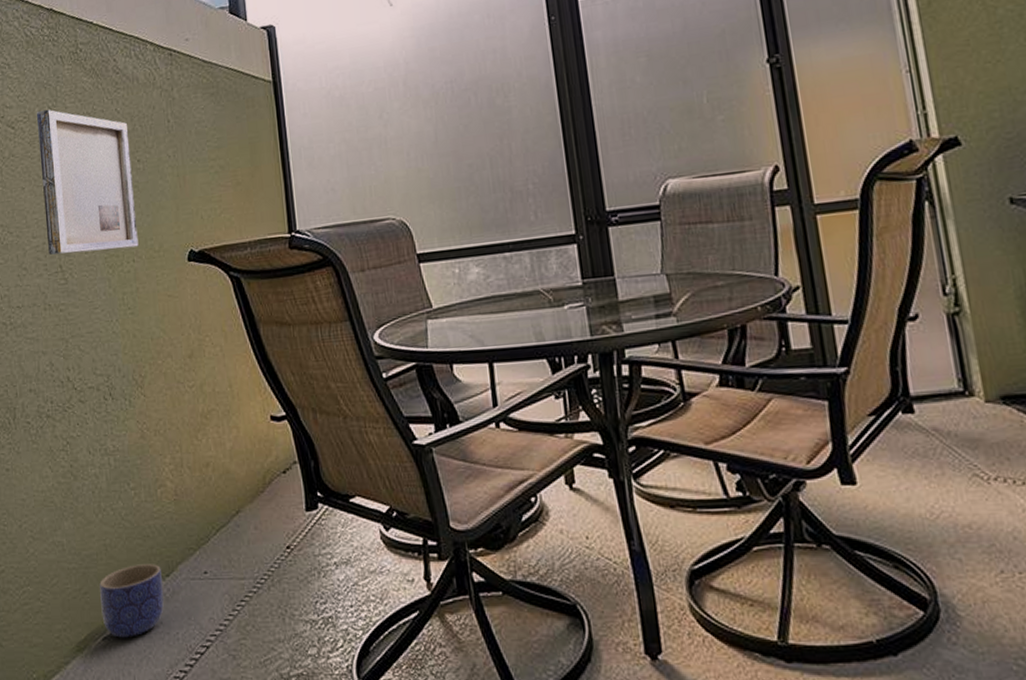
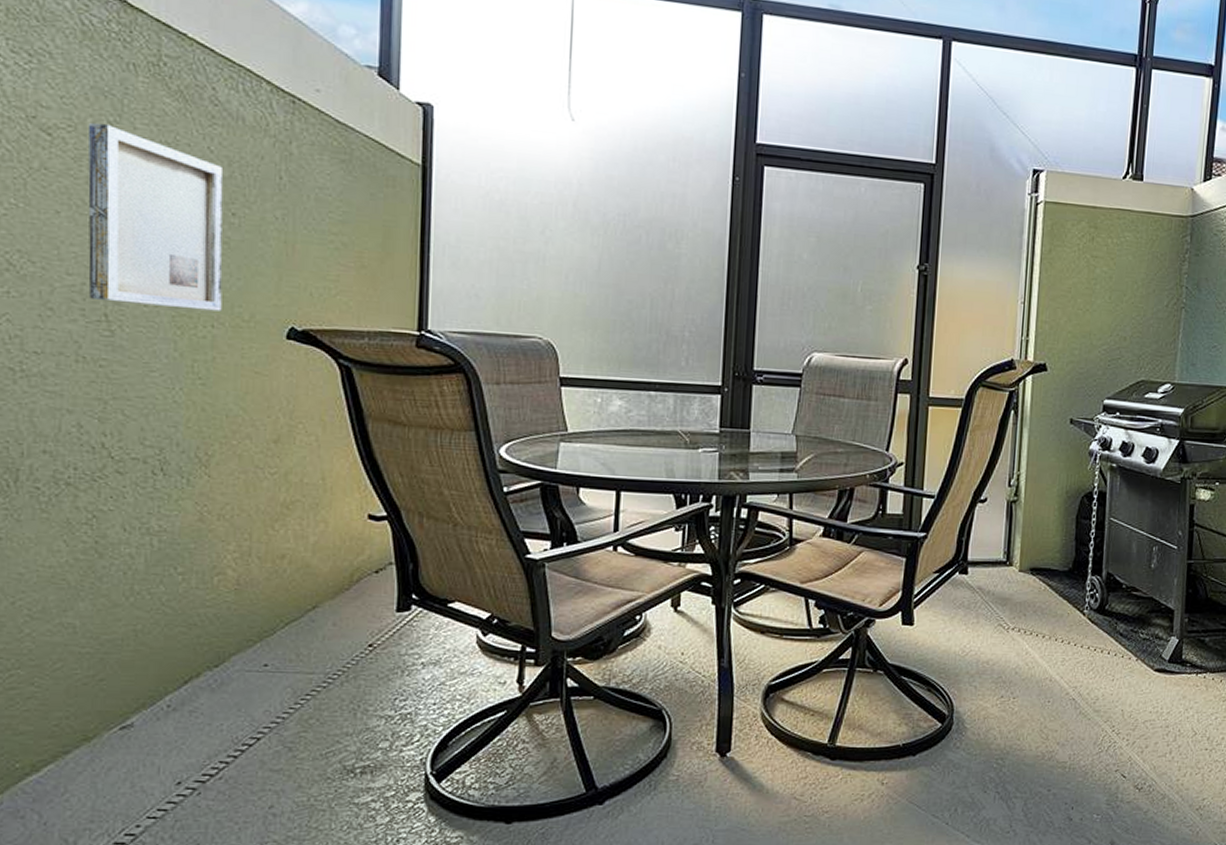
planter: present [99,564,164,638] -> none [122,653,210,728]

